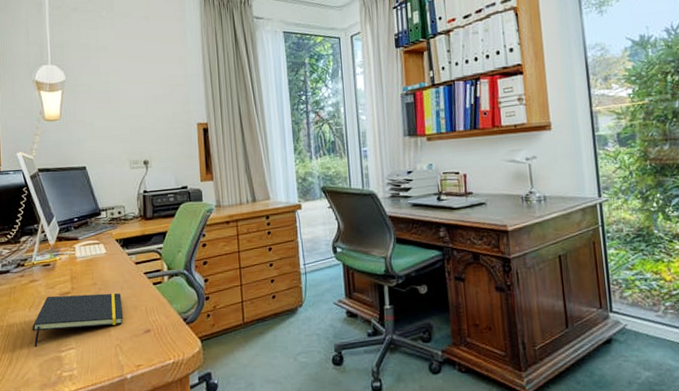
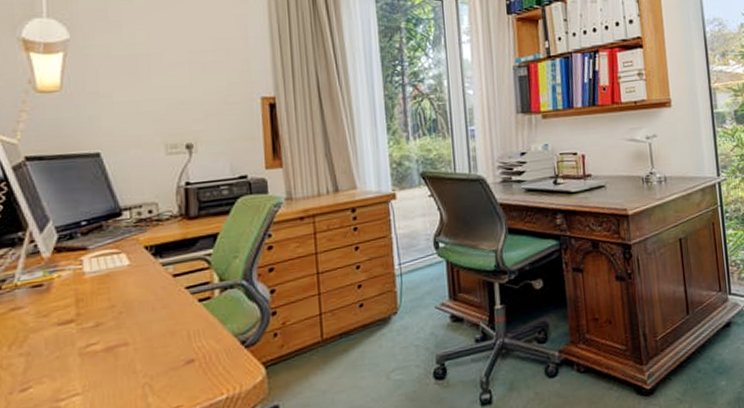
notepad: present [32,293,124,348] -> none [12,316,155,399]

